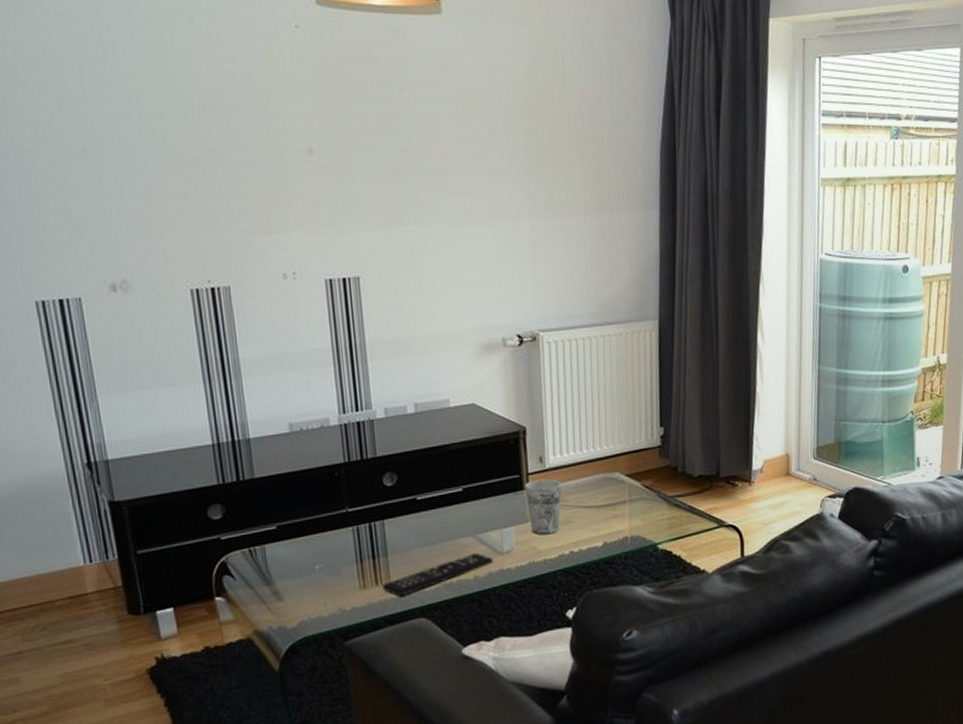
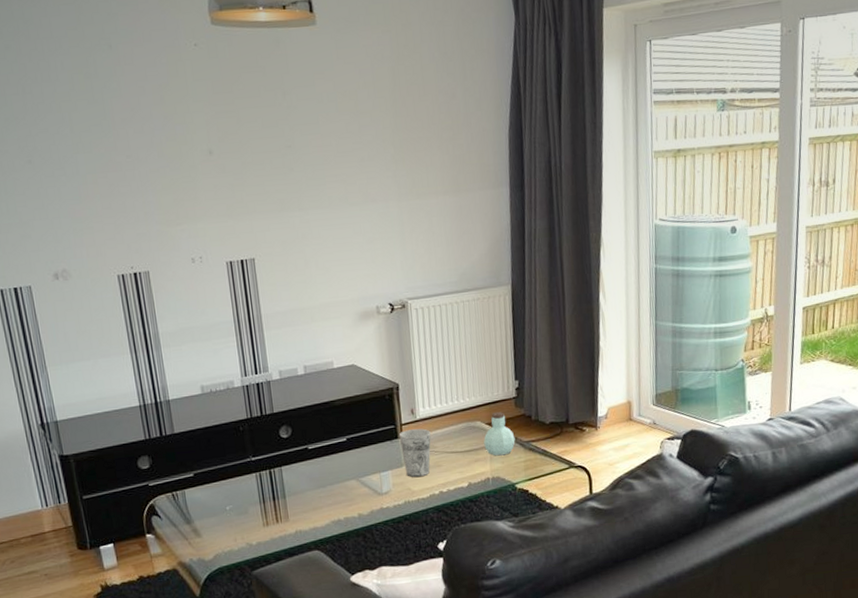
remote control: present [381,552,494,597] -> none [281,493,375,533]
jar: none [622,461,659,512] -> present [484,411,515,456]

